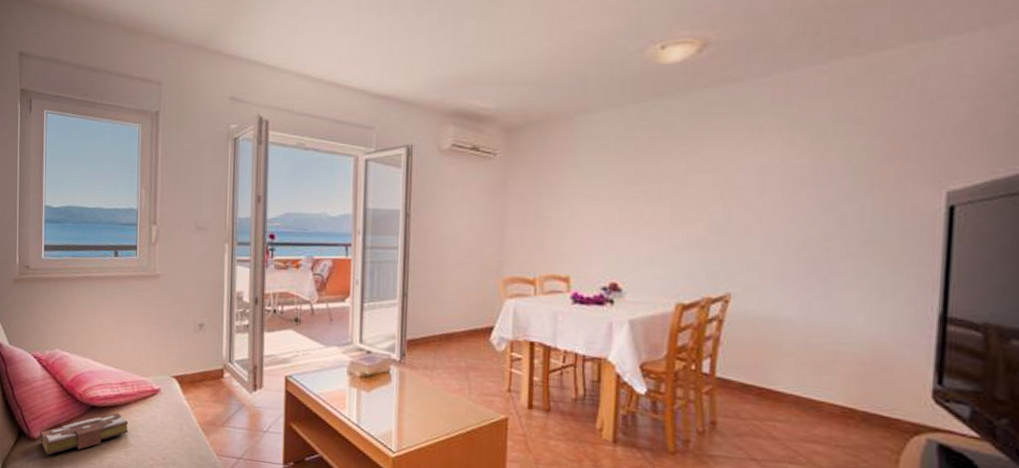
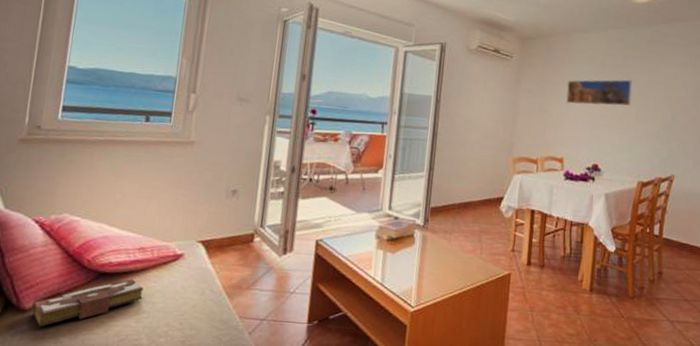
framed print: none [569,169,663,207] -> present [566,79,632,106]

